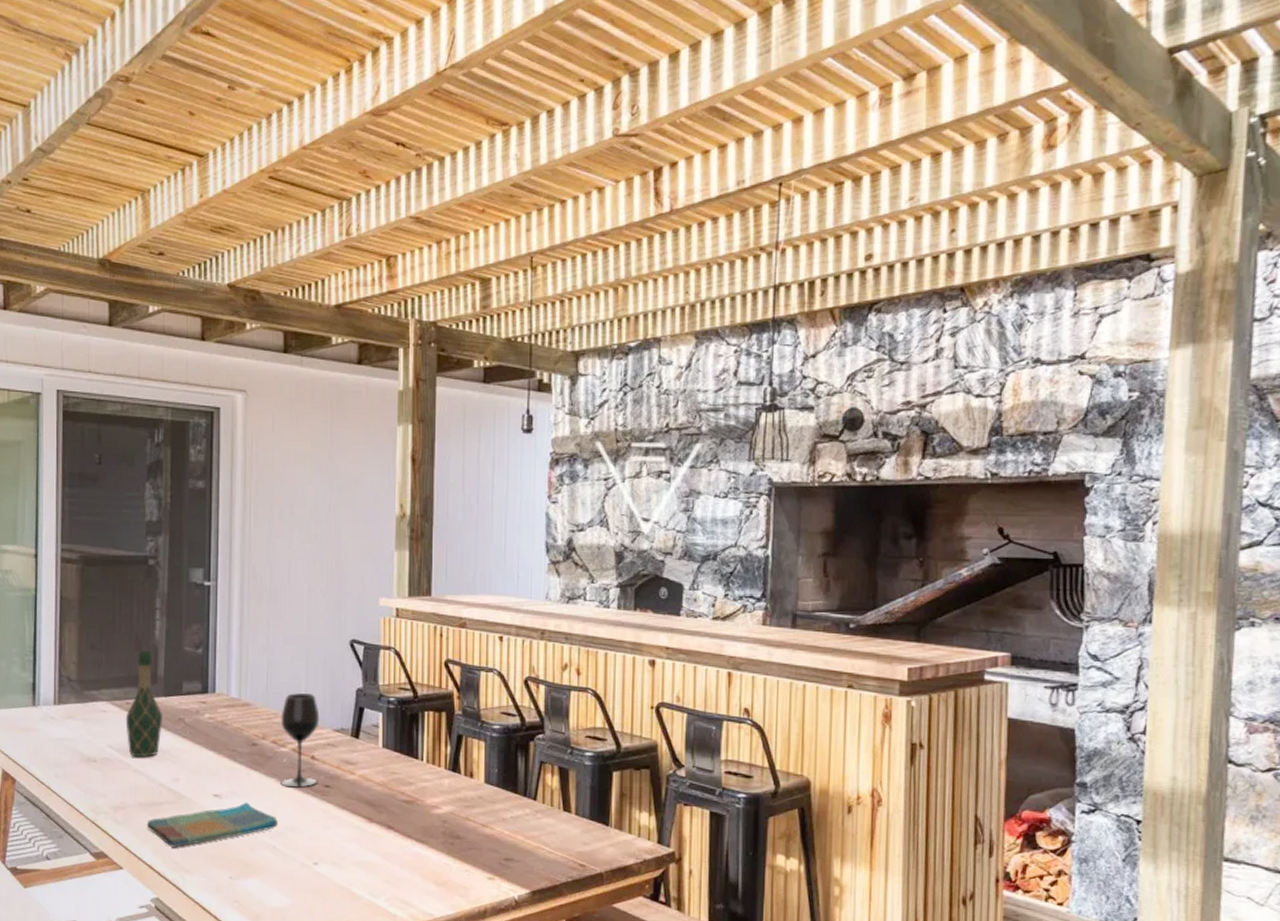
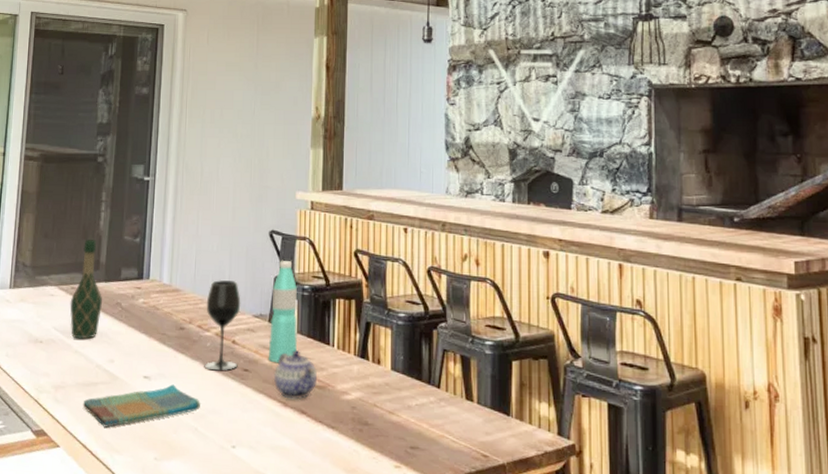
water bottle: none [351,671,384,779] -> present [268,260,298,363]
teapot: none [357,765,404,815] -> present [273,350,317,400]

